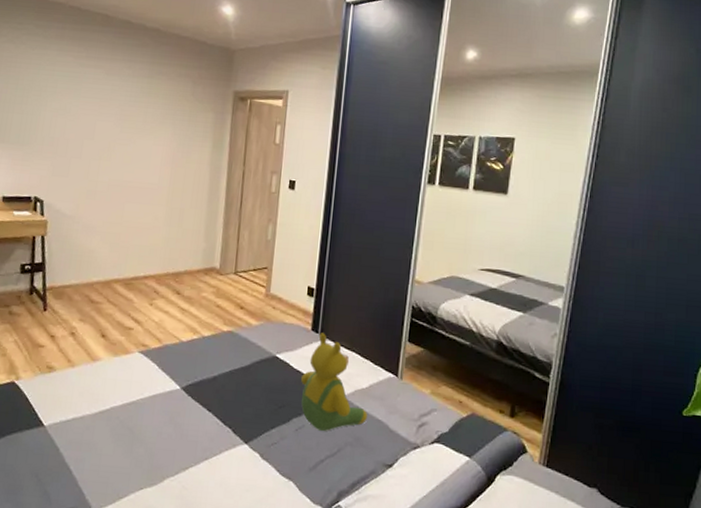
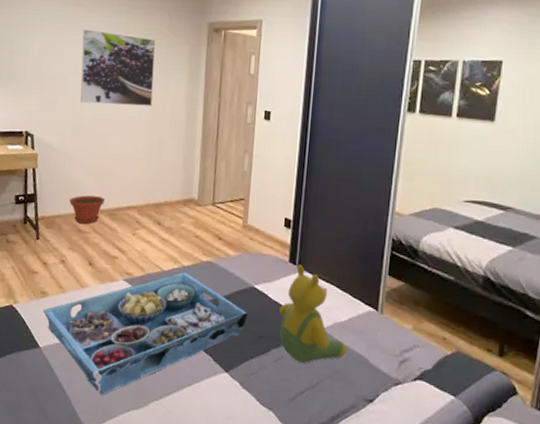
serving tray: none [48,343,270,474] -> present [43,272,249,395]
plant pot: none [81,264,121,294] -> present [68,195,106,224]
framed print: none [96,92,179,173] -> present [80,29,156,106]

